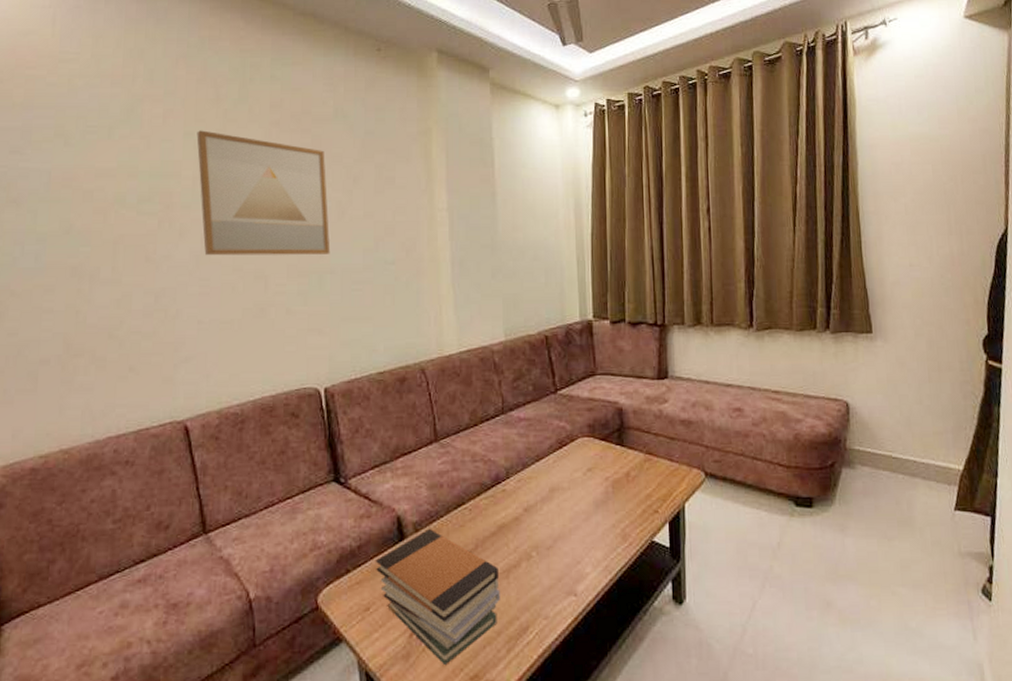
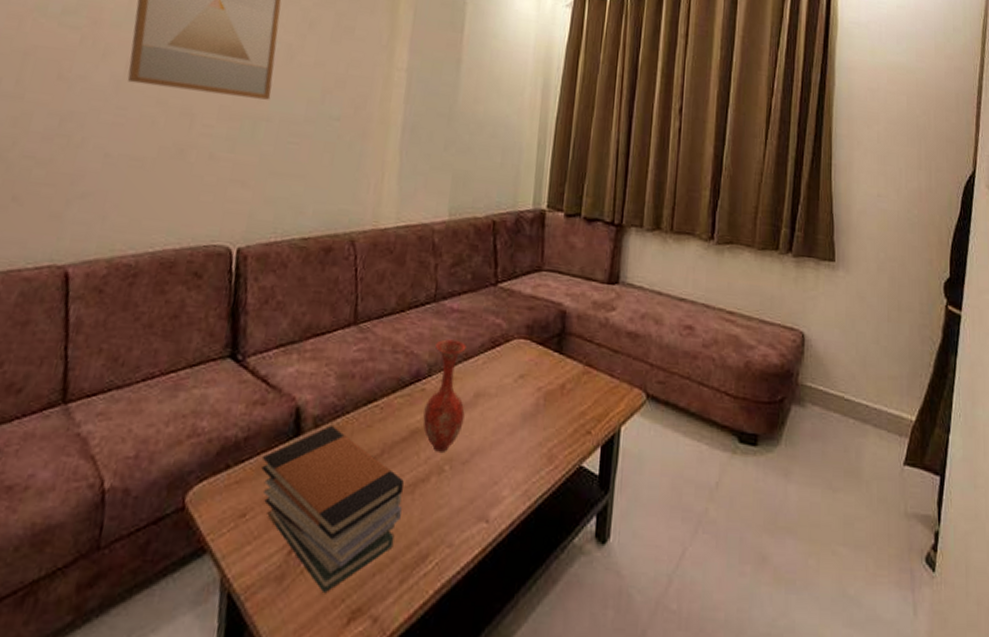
vase: none [507,445,543,541] -> present [423,339,467,452]

